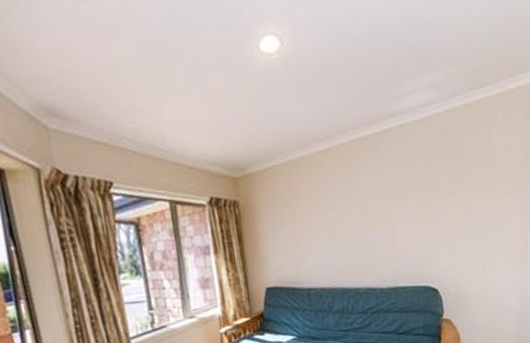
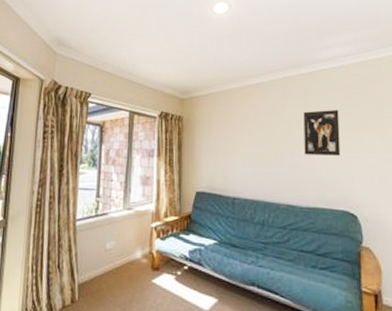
wall art: none [381,173,422,232] -> present [303,109,341,156]

